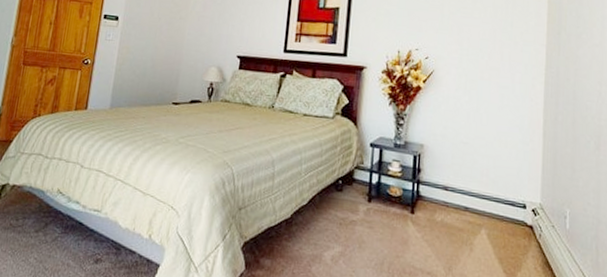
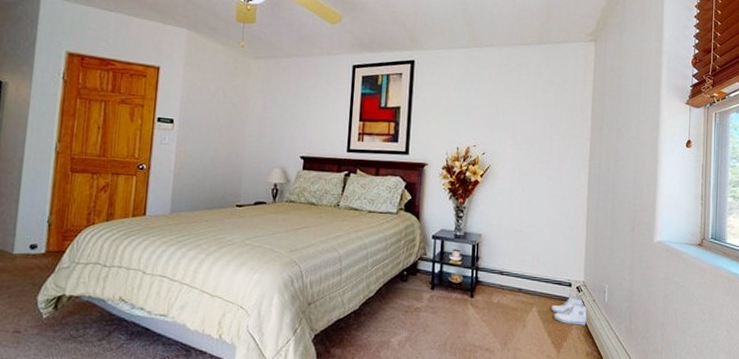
boots: none [502,218,545,255] -> present [550,295,587,326]

